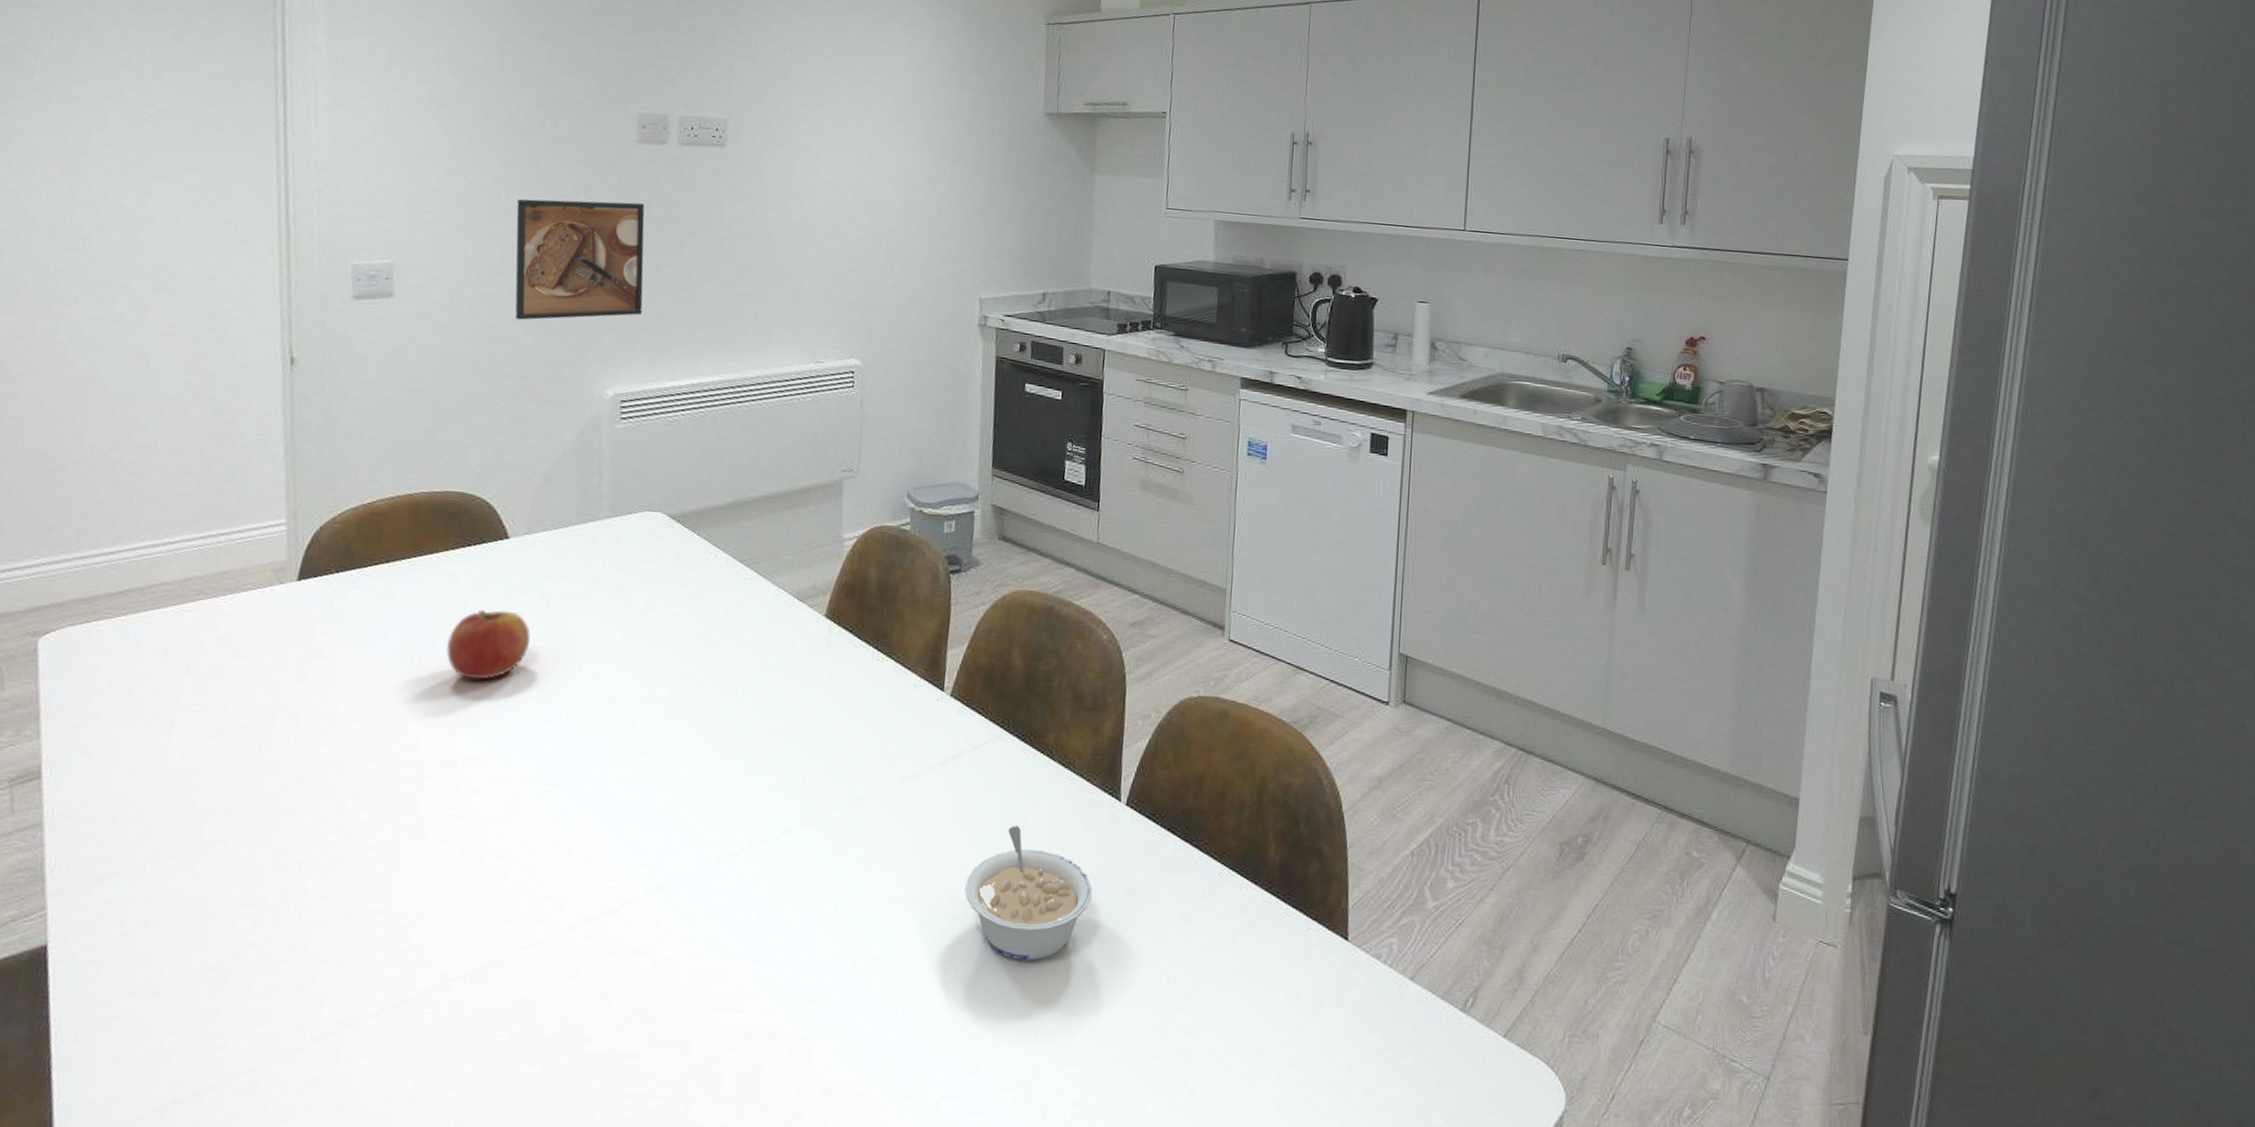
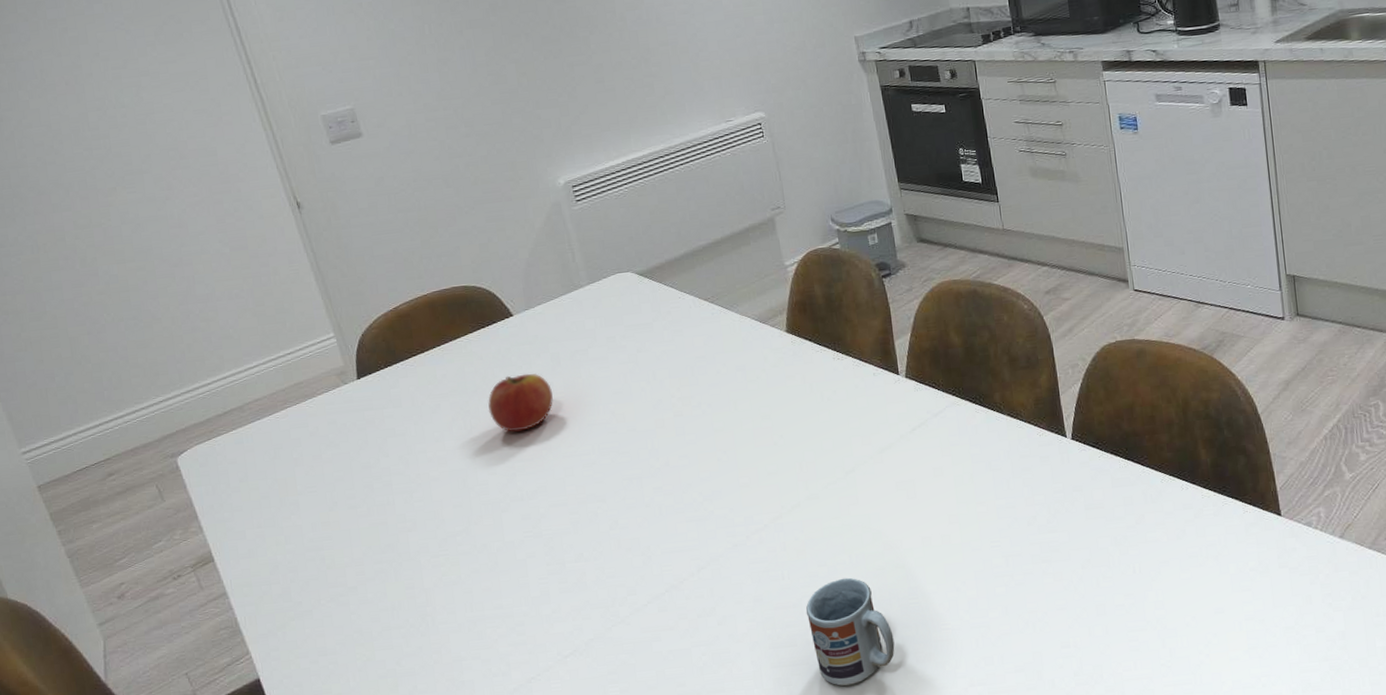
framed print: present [515,199,645,320] -> none [440,13,569,135]
cup: none [764,932,865,1076] -> present [806,577,895,686]
legume: present [965,826,1092,961] -> none [951,471,1058,574]

